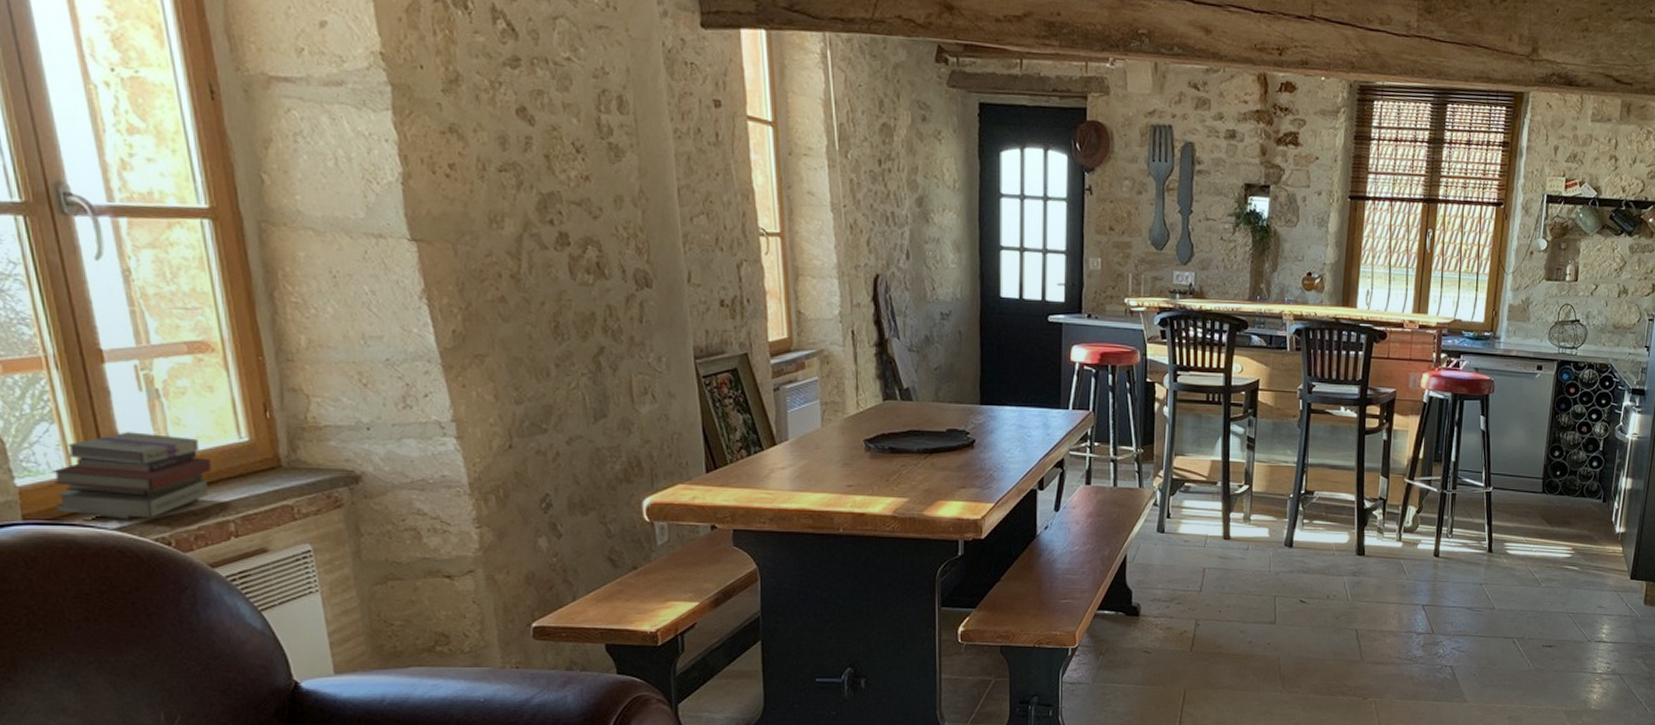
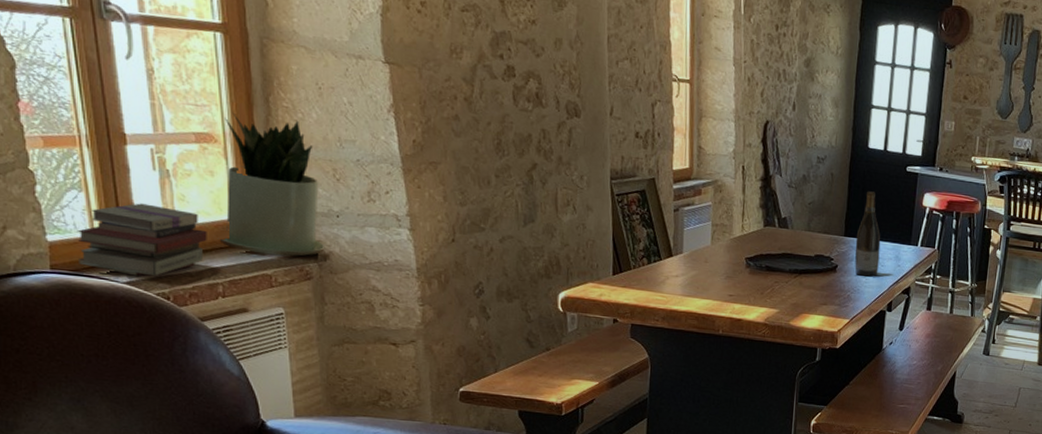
planter: none [222,313,356,482] -> present [218,112,325,257]
wine bottle: none [994,348,1024,450] -> present [854,191,881,277]

